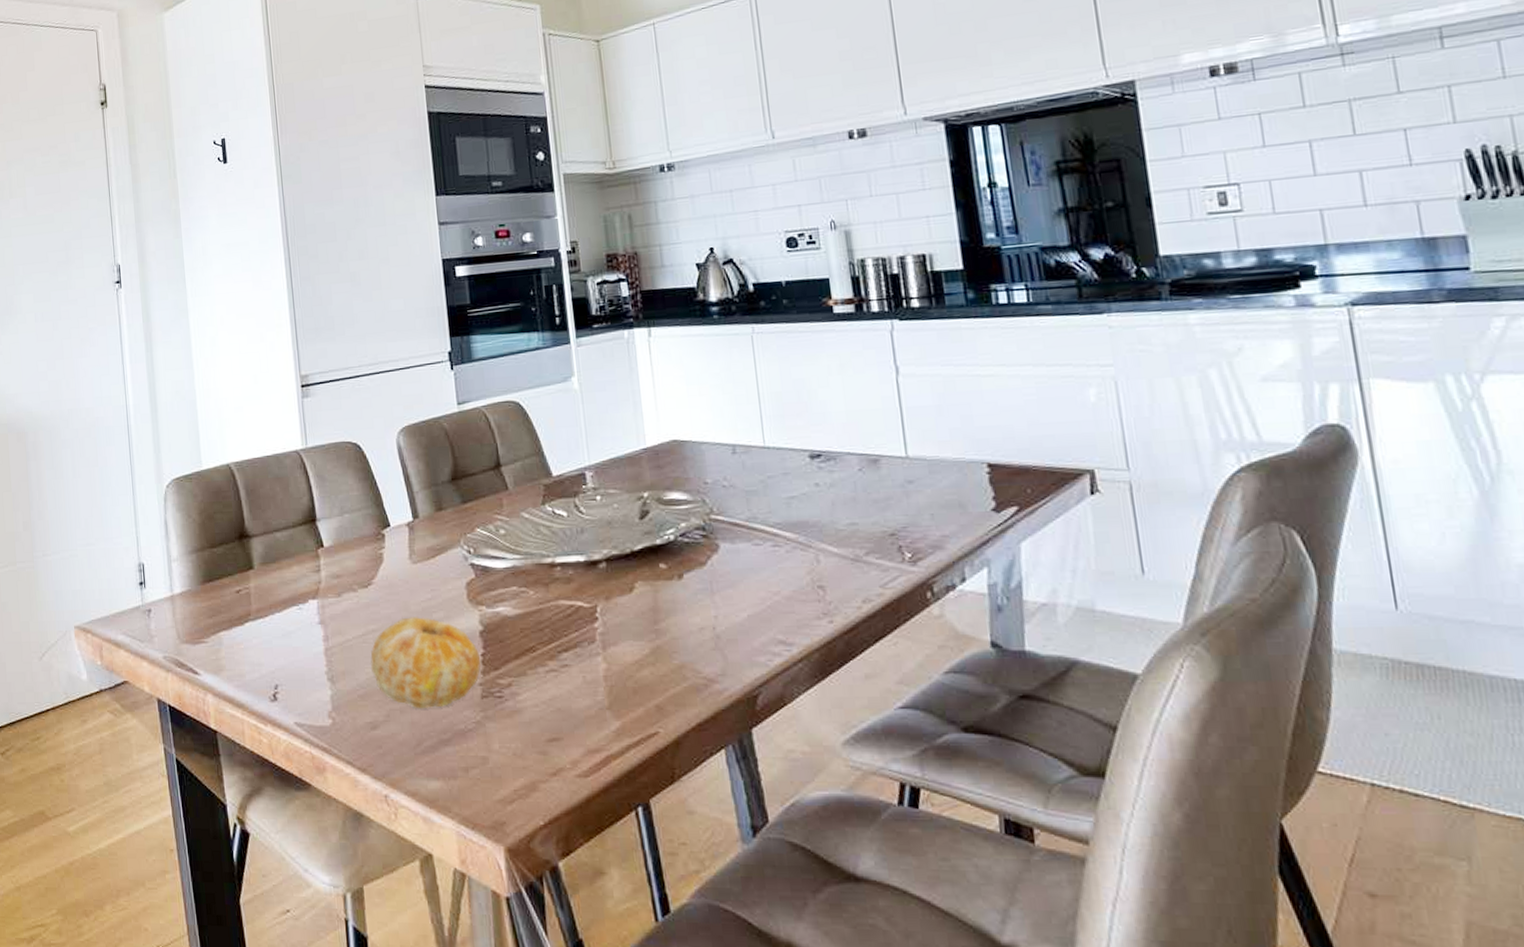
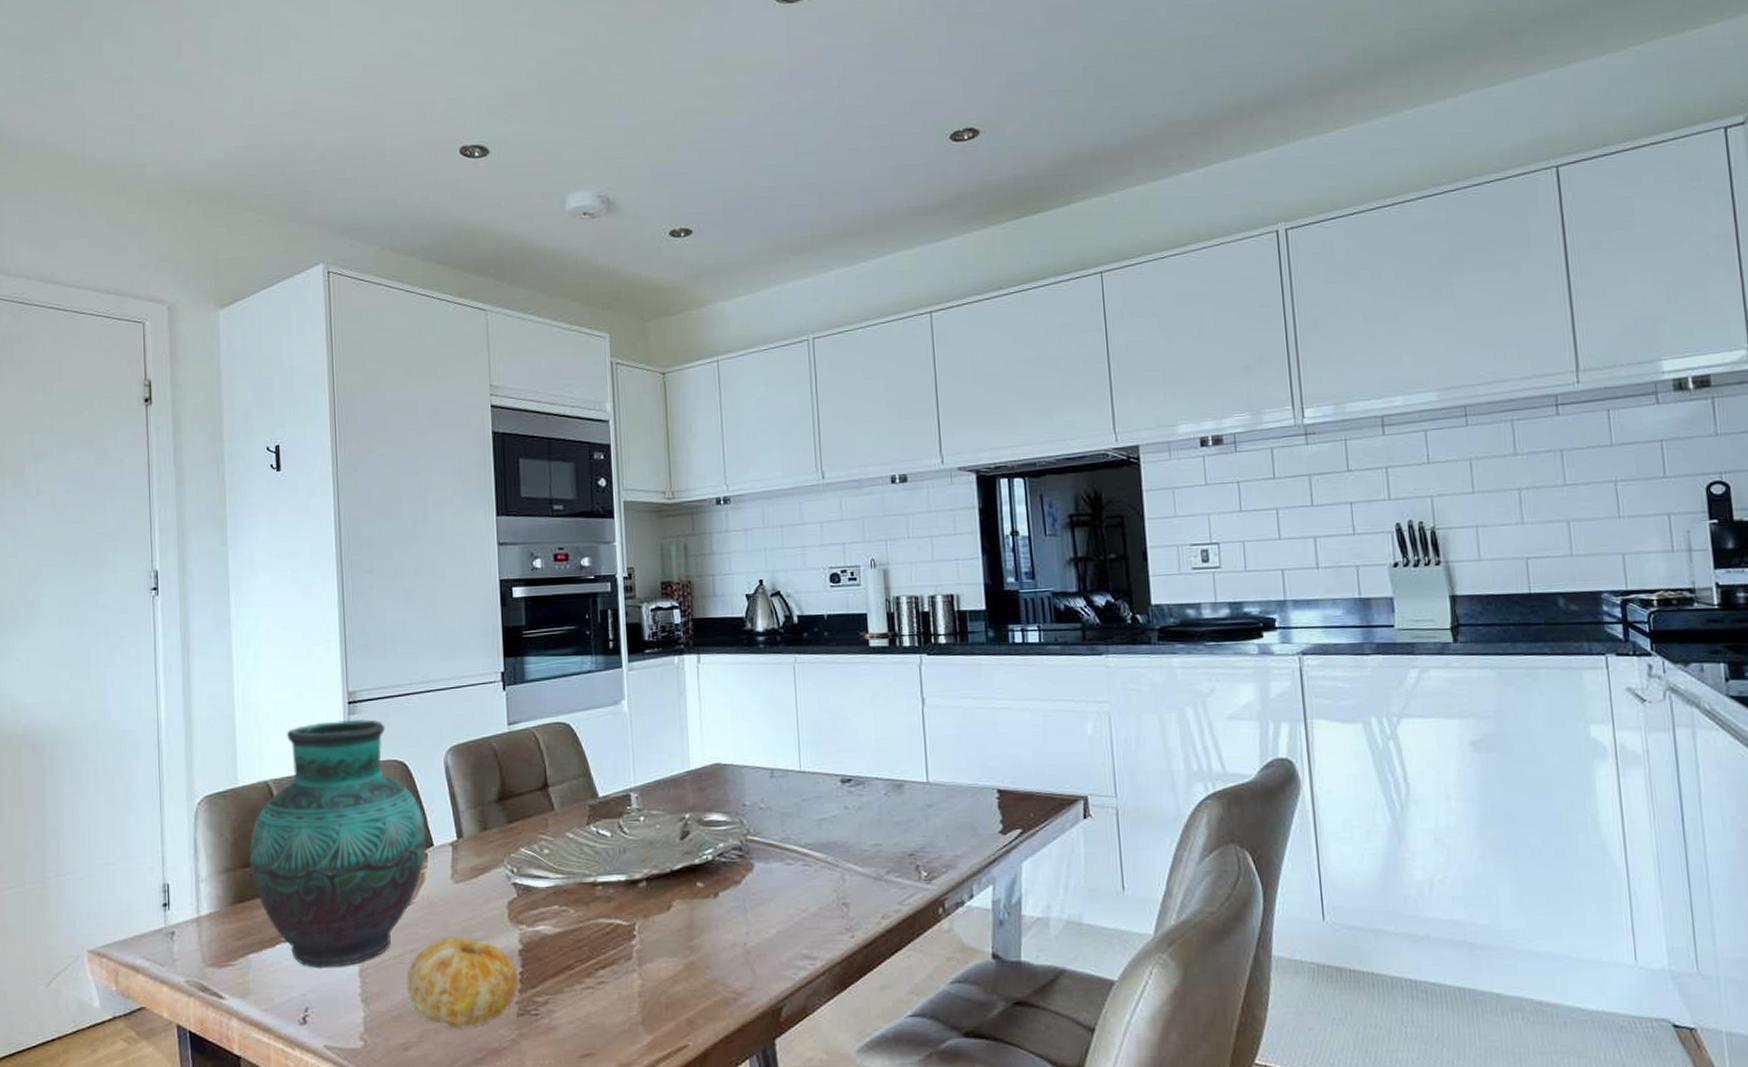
vase: none [216,402,383,647] -> present [250,719,426,969]

